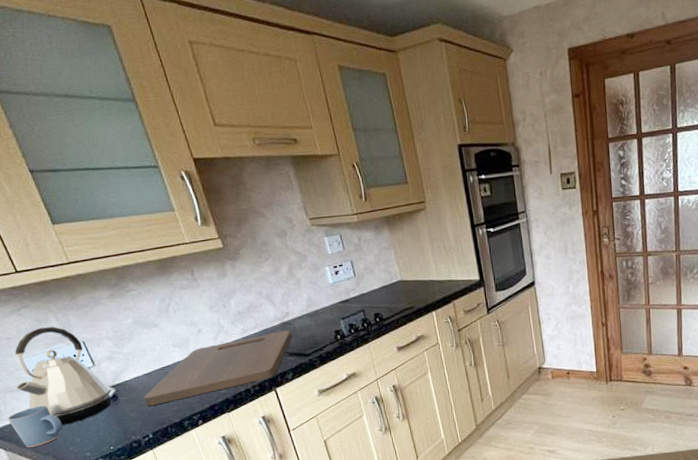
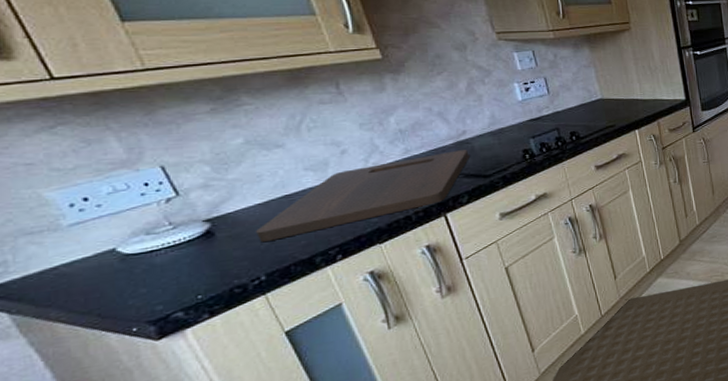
mug: present [8,405,63,448] -> none [18,249,118,308]
kettle: present [14,326,112,425] -> none [37,147,204,273]

